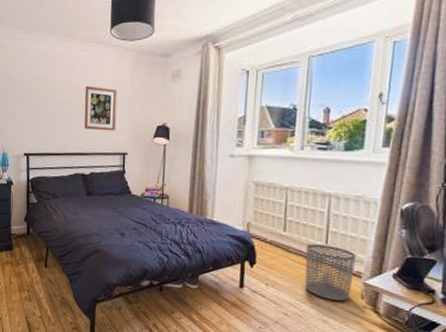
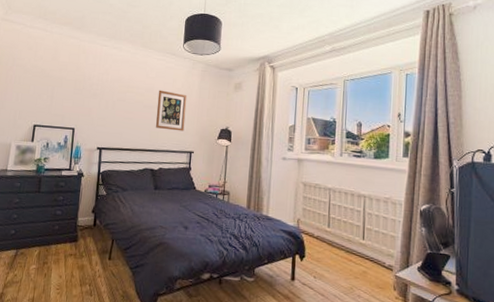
waste bin: present [305,244,356,301] -> none [346,239,388,292]

